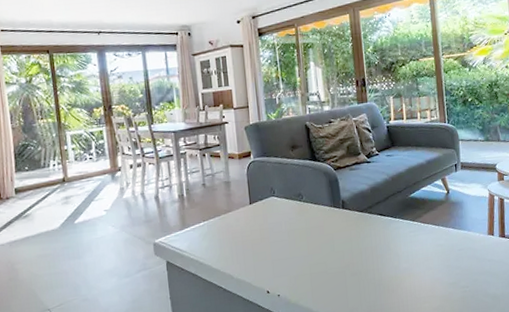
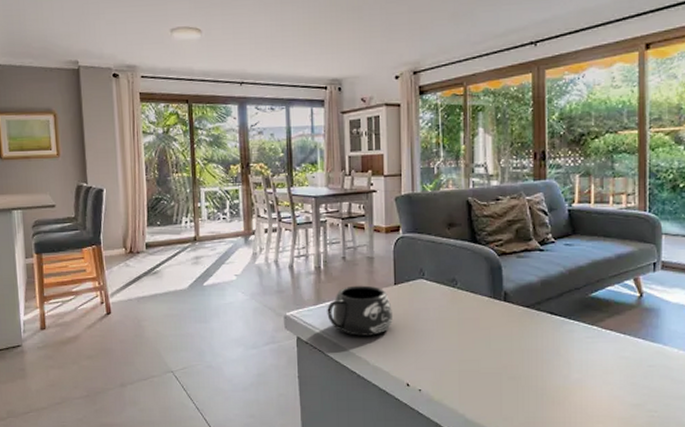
mug: none [192,207,251,254] -> present [327,285,393,336]

